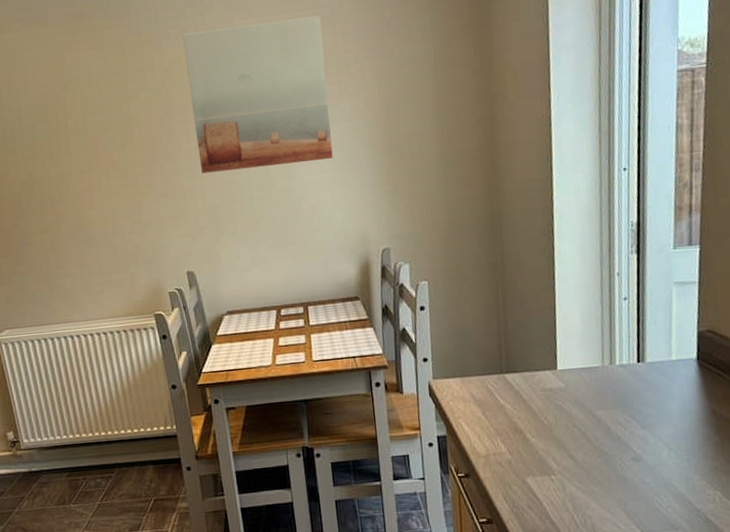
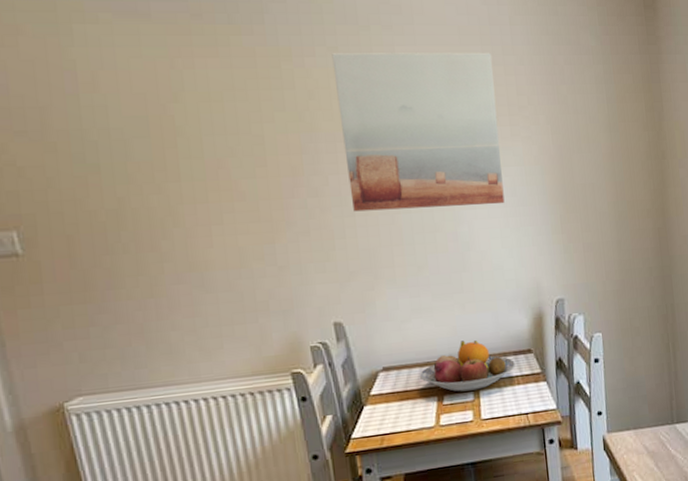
fruit bowl: none [257,288,343,335] -> present [419,340,515,392]

